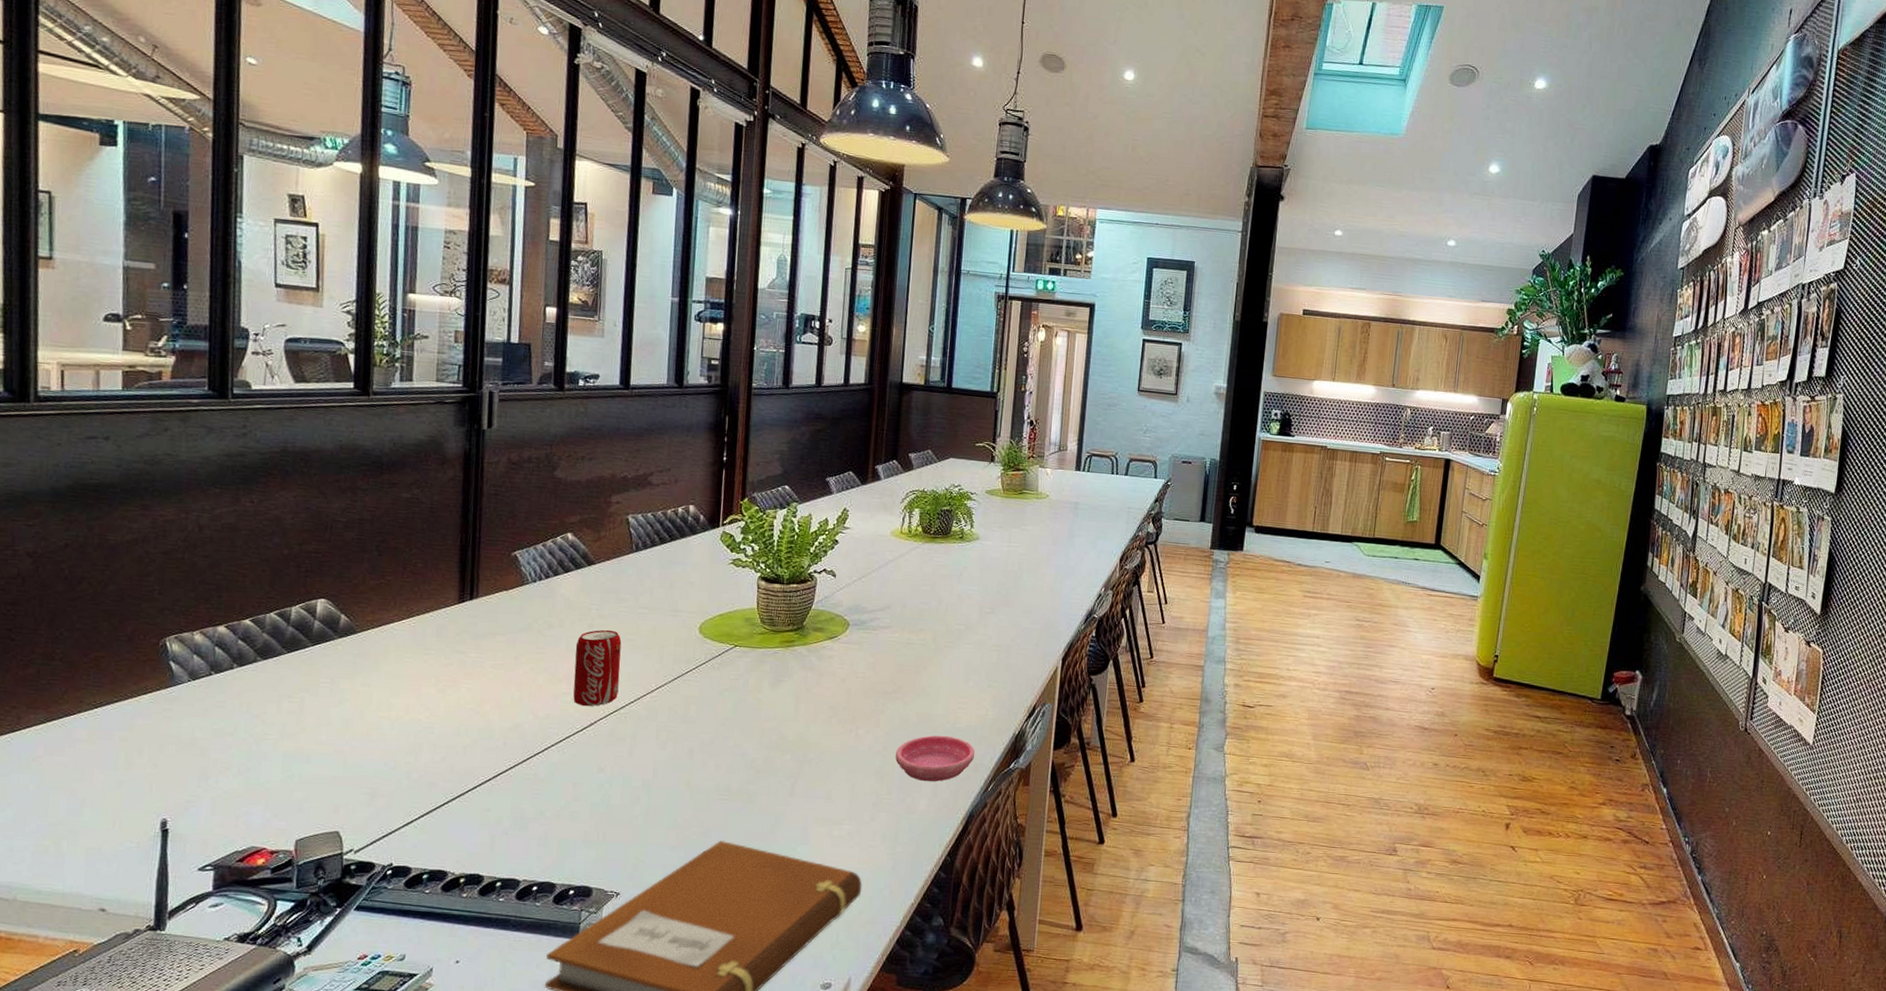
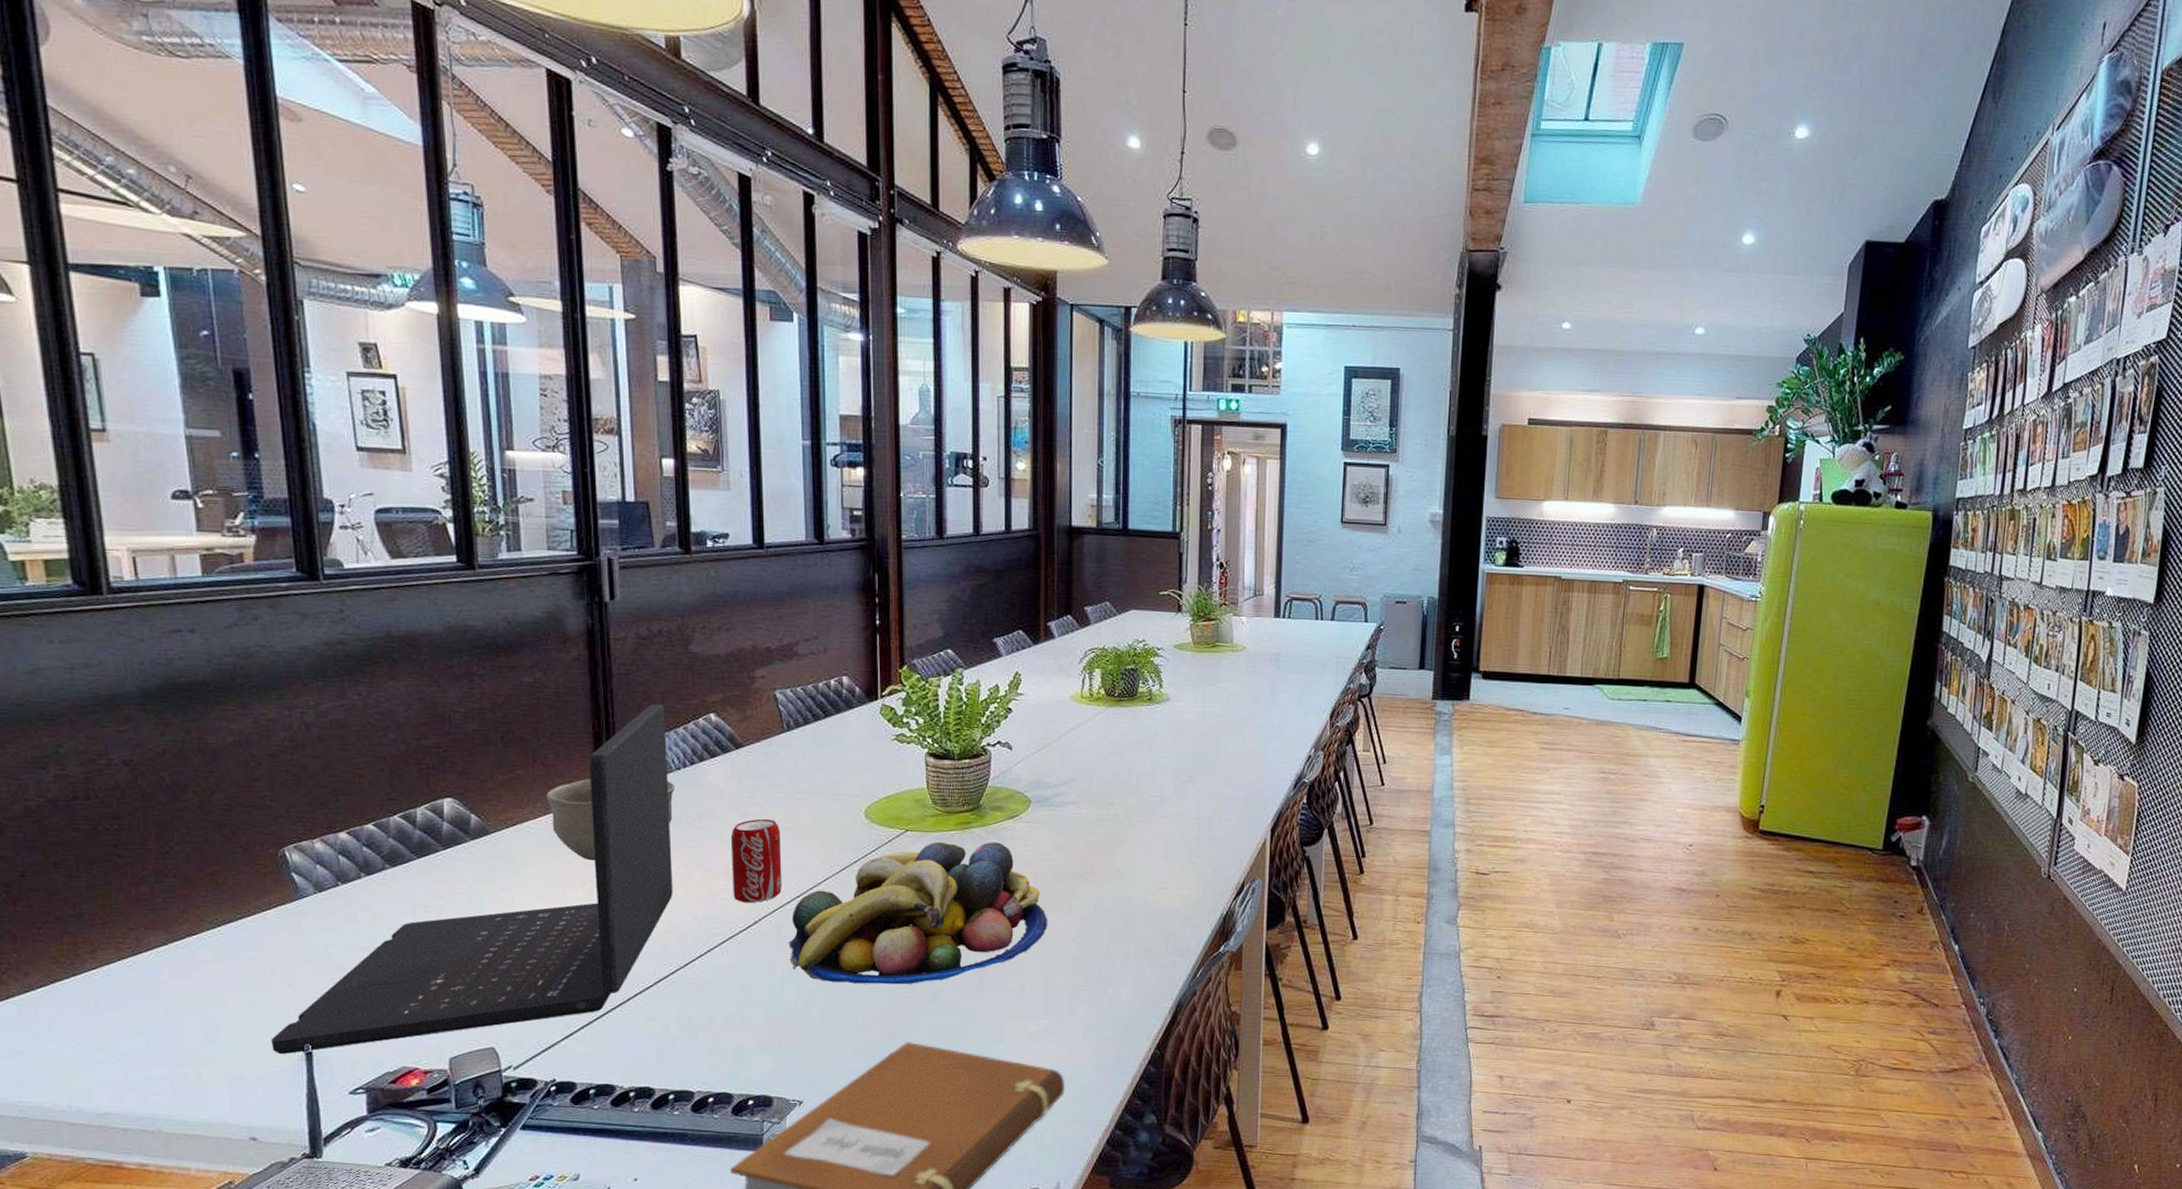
laptop: none [130,522,528,831] -> present [271,703,673,1055]
bowl: none [411,587,530,662] -> present [546,779,676,861]
fruit bowl: none [619,657,857,787] -> present [788,841,1048,985]
saucer: present [895,735,976,782] -> none [1092,919,1180,970]

